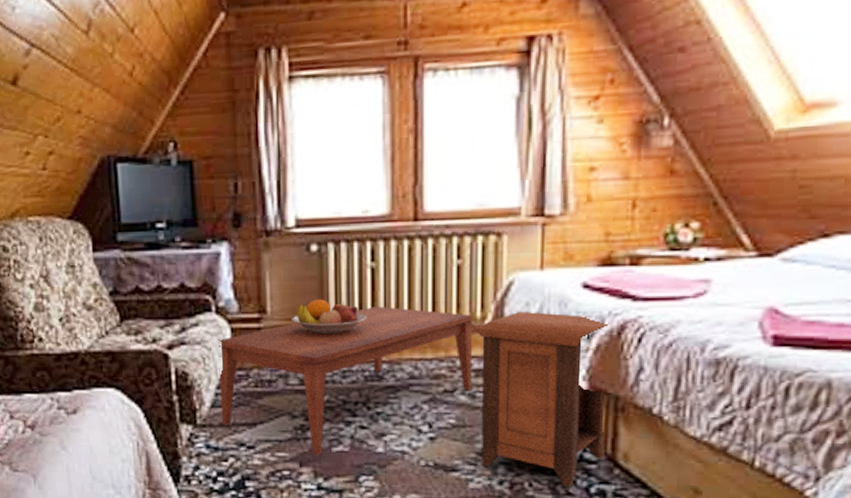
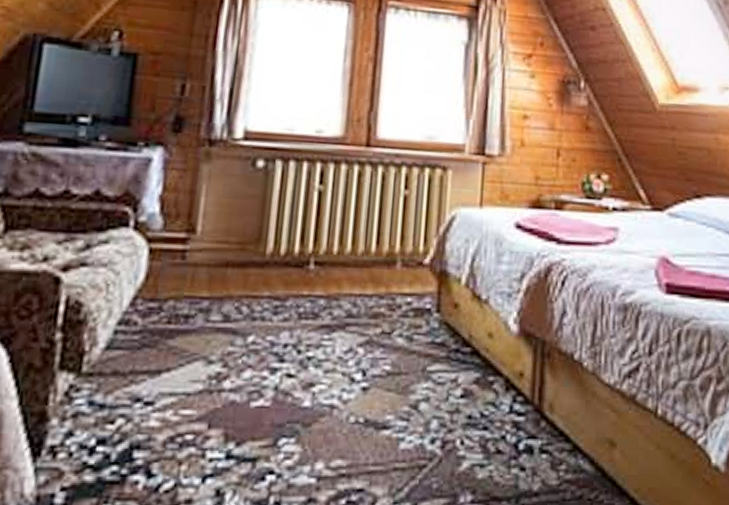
coffee table: present [217,306,474,456] -> none [115,233,416,413]
fruit bowl: present [291,299,367,335] -> none [224,221,309,263]
nightstand: present [473,311,607,488] -> none [414,247,536,445]

